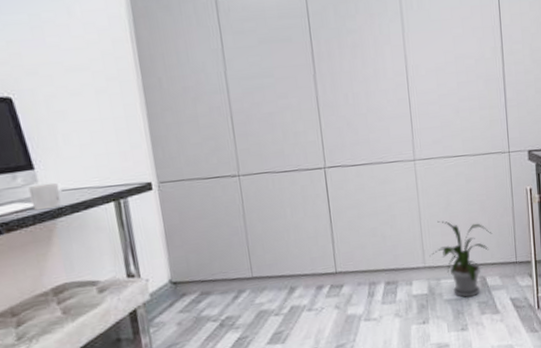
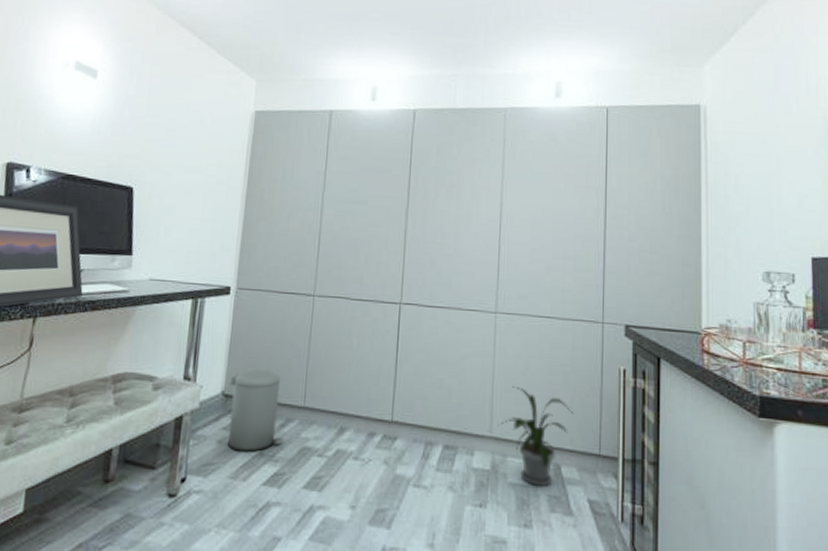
mug: present [28,182,61,211] -> none [120,270,149,296]
pedal bin: none [174,252,240,329] -> present [228,370,284,453]

